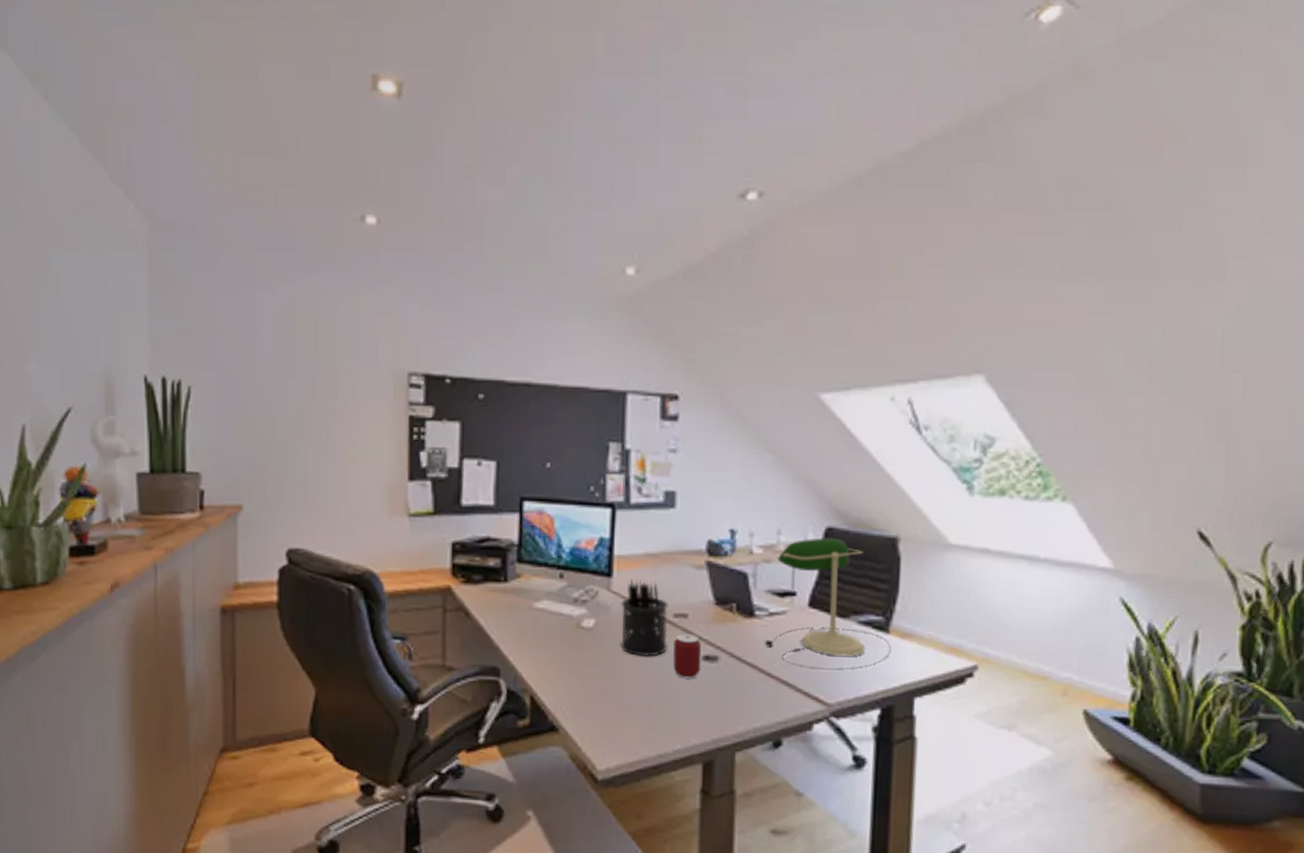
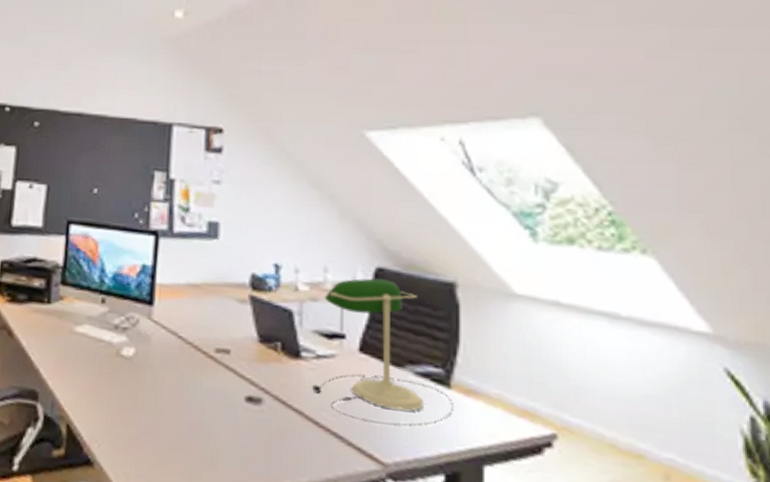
pen holder: present [620,579,668,657] -> none [159,308,210,393]
can: present [673,633,702,679] -> none [214,370,245,422]

